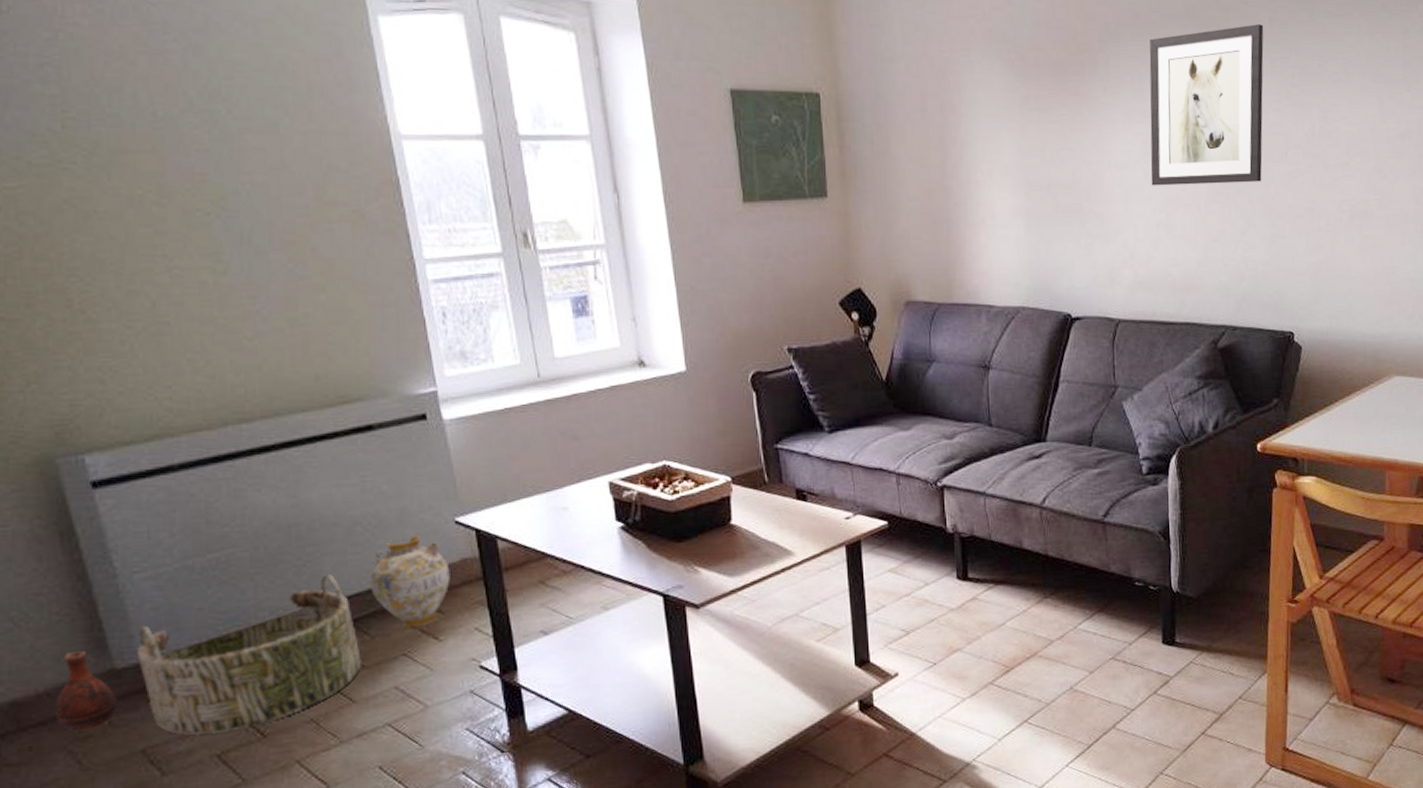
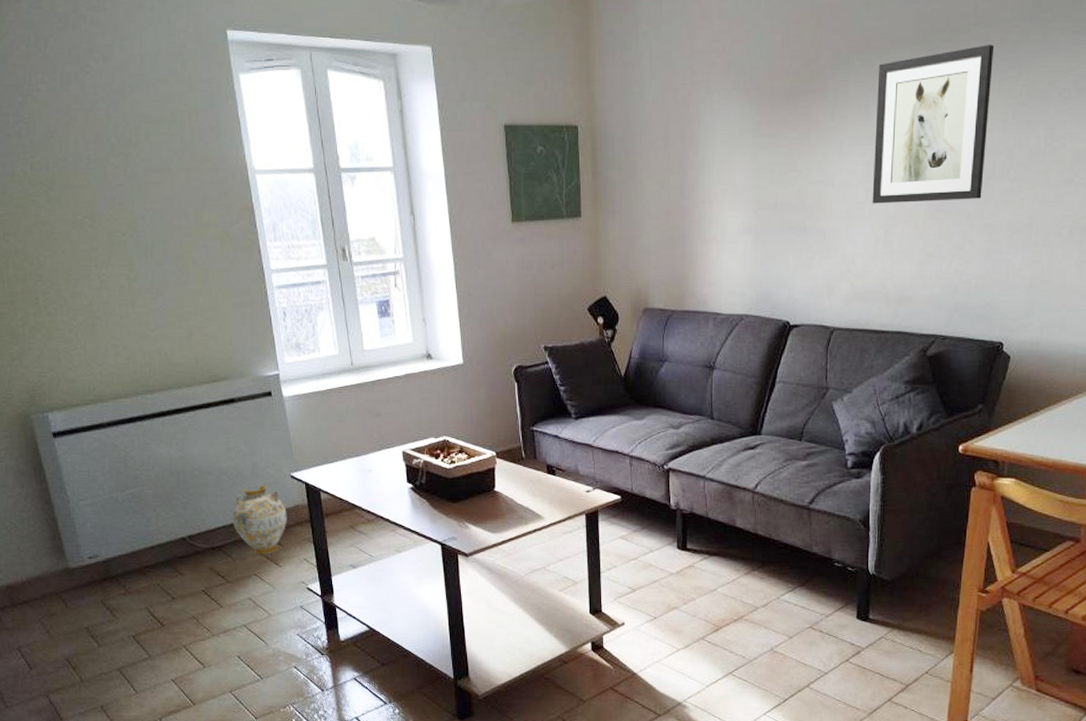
vase: present [54,651,117,731] -> none [33,554,70,610]
basket: present [137,574,361,735] -> none [83,510,226,620]

